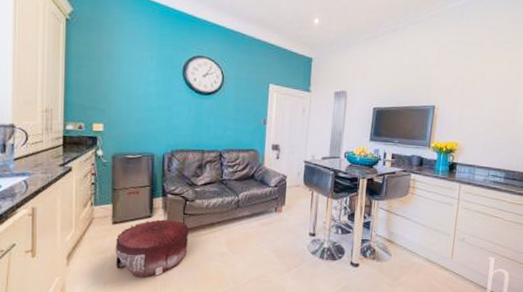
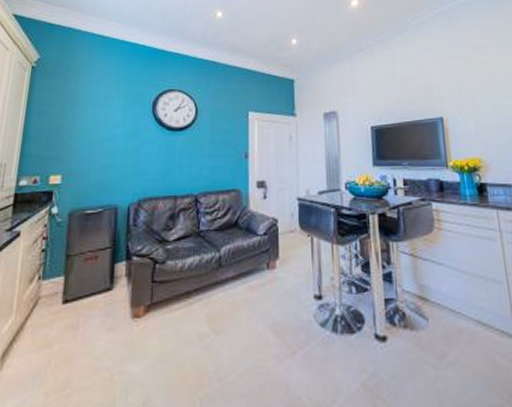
pouf: present [115,219,190,278] -> none [62,291,160,381]

